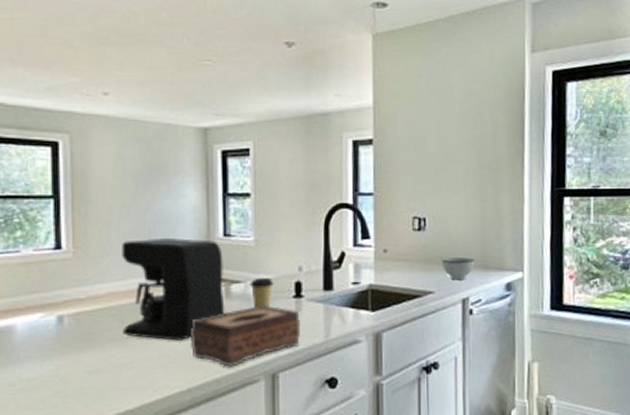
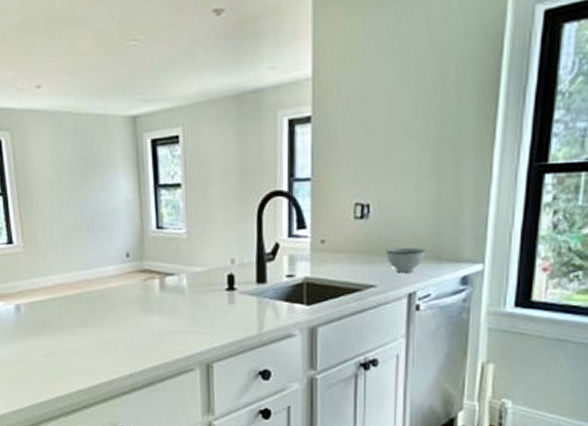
coffee maker: present [122,237,225,341] -> none [64,231,161,330]
tissue box: present [191,305,300,367] -> none [130,298,233,356]
coffee cup: present [249,277,274,308] -> none [183,270,207,301]

